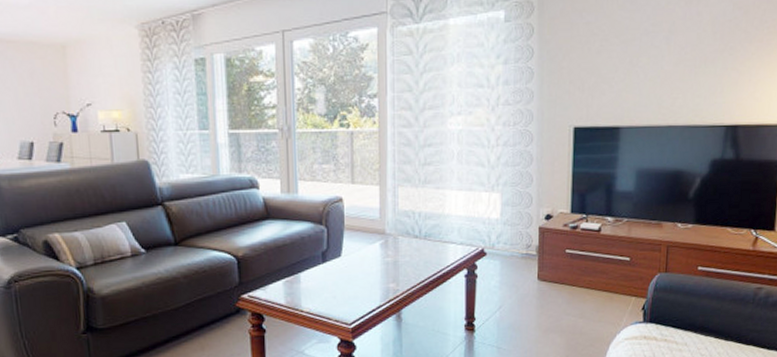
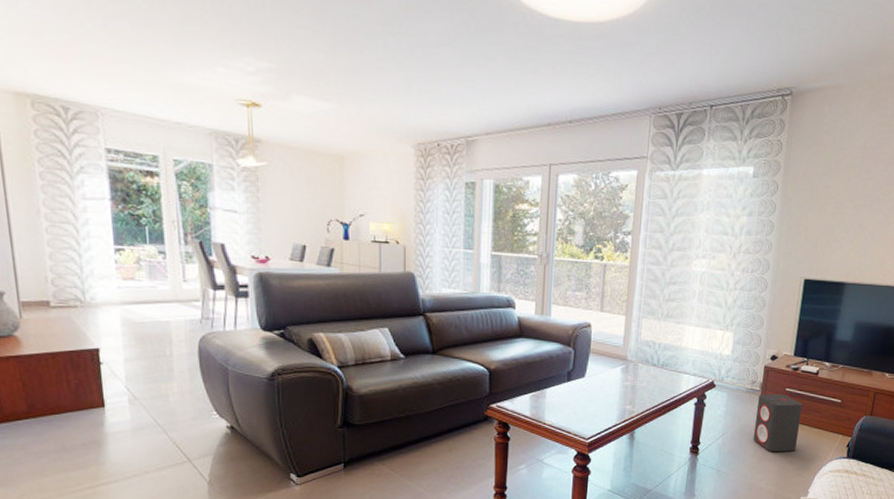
speaker: none [534,257,586,323] -> present [753,394,802,452]

